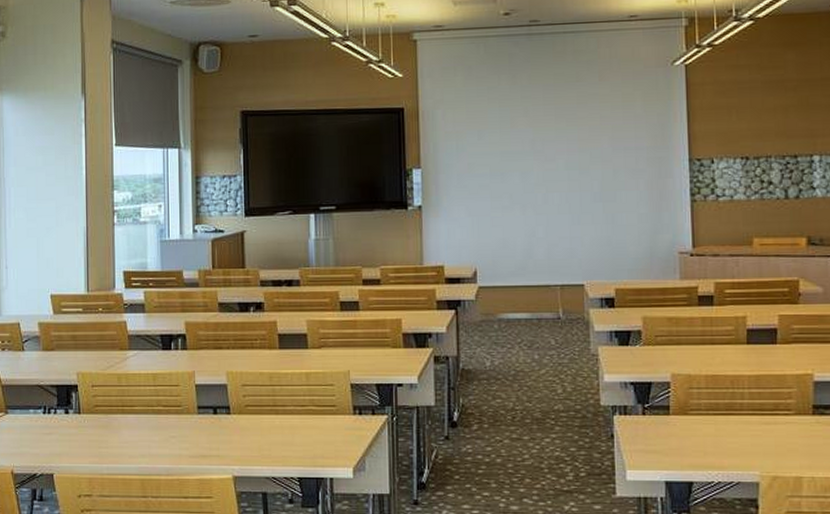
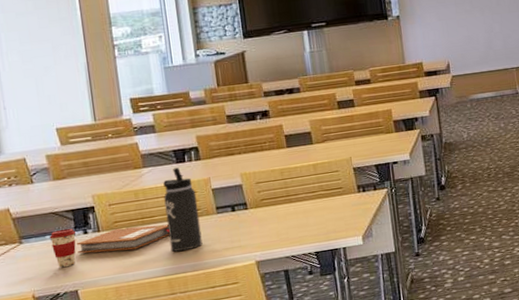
coffee cup: none [33,404,57,447] -> present [49,228,76,268]
notebook: none [57,414,148,440] -> present [77,224,170,254]
thermos bottle: none [146,355,180,450] -> present [163,167,203,252]

